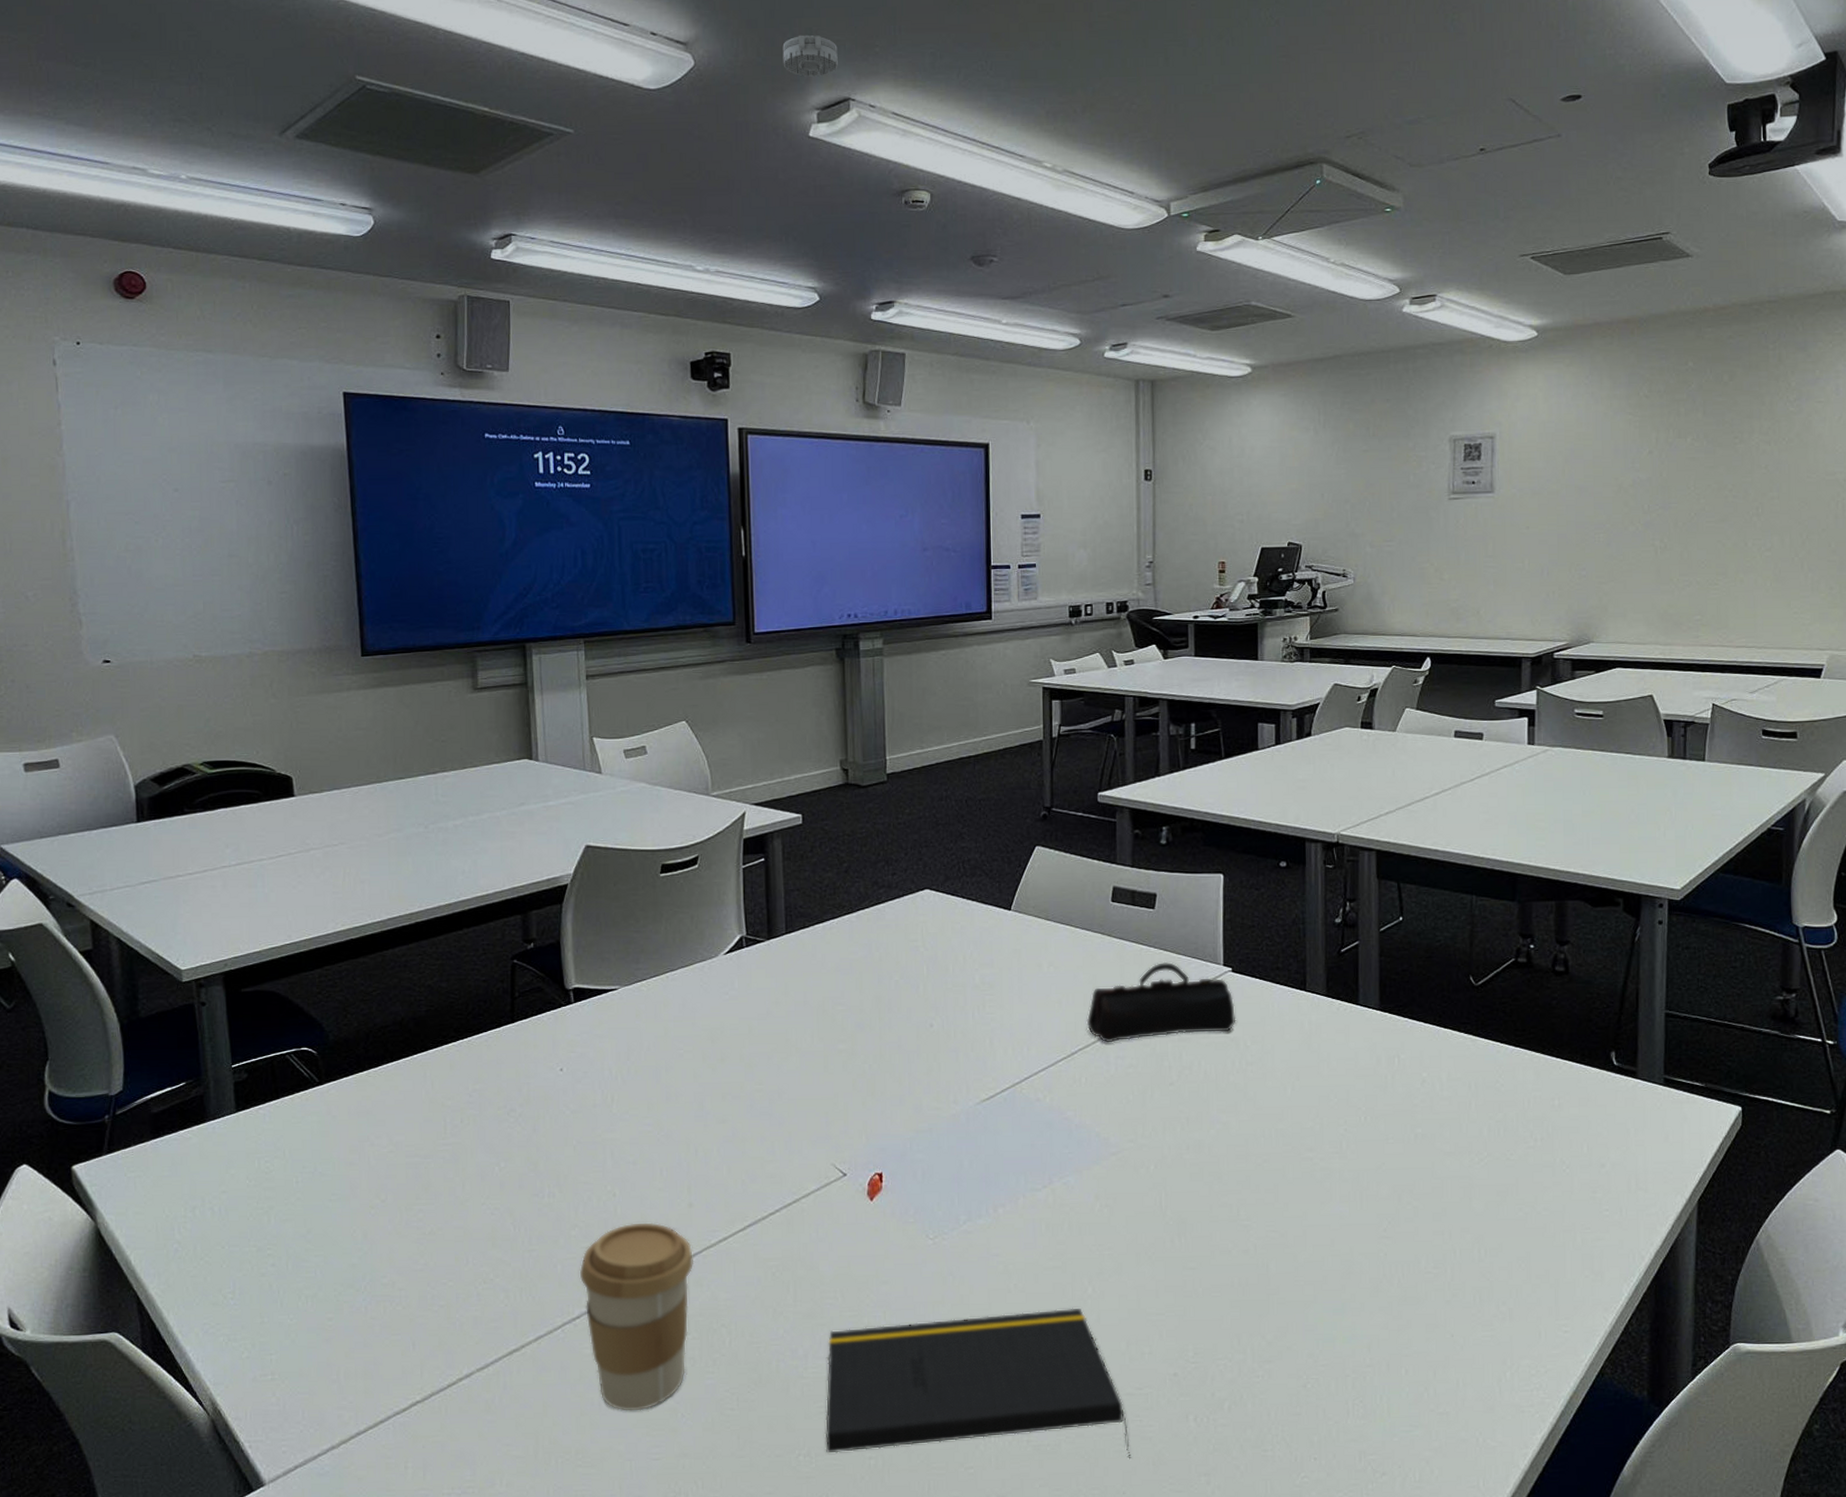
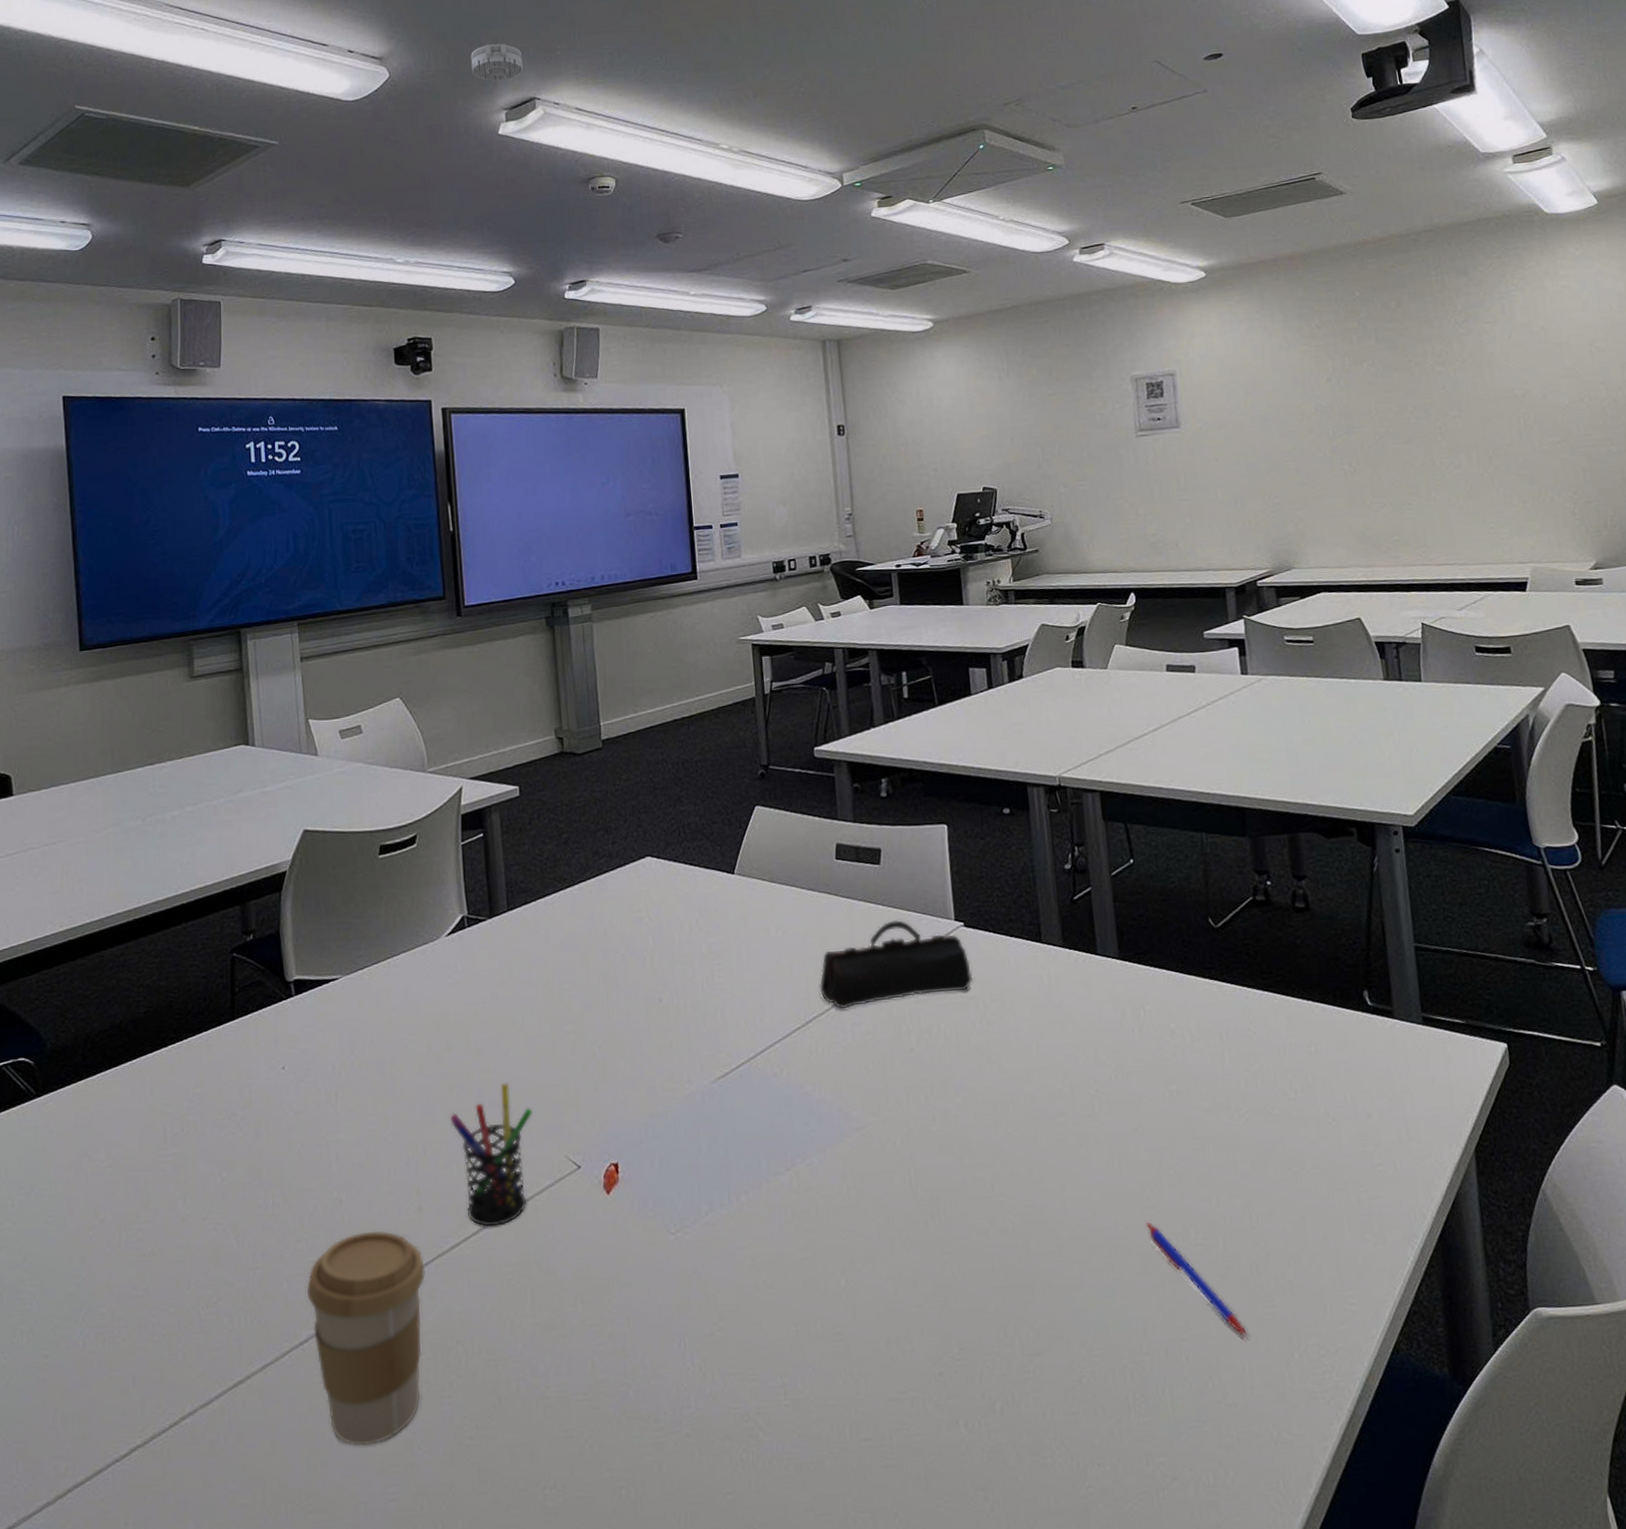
pen holder: none [721,1094,802,1224] -> present [449,1083,532,1227]
notepad: present [825,1308,1131,1458] -> none [570,1303,901,1484]
pen: none [1380,1251,1466,1358] -> present [1145,1222,1249,1339]

